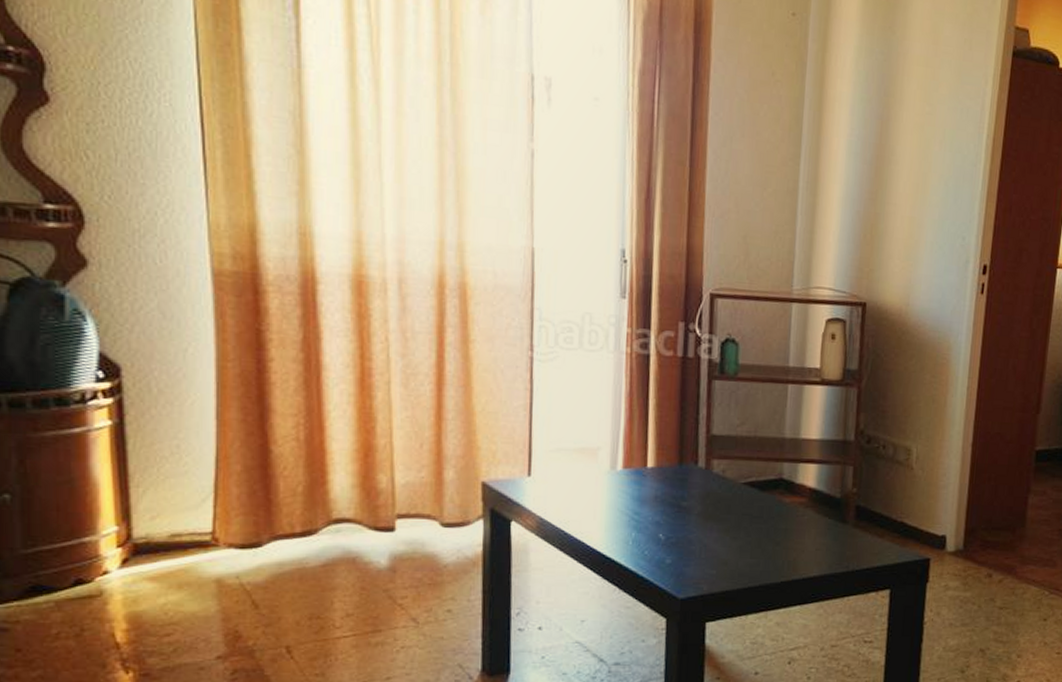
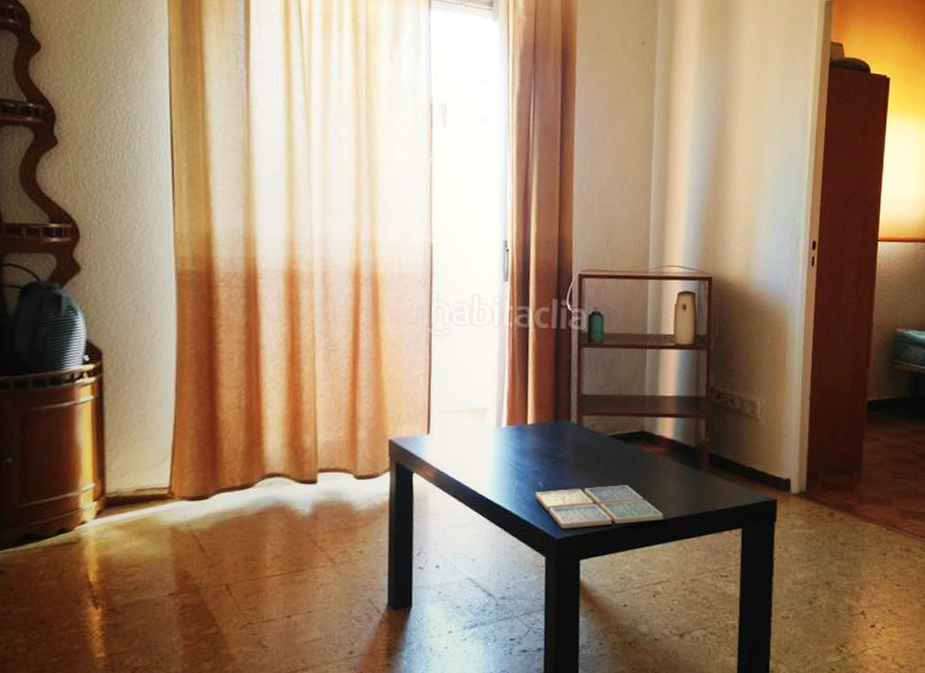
drink coaster: none [655,539,803,587] -> present [535,485,664,529]

